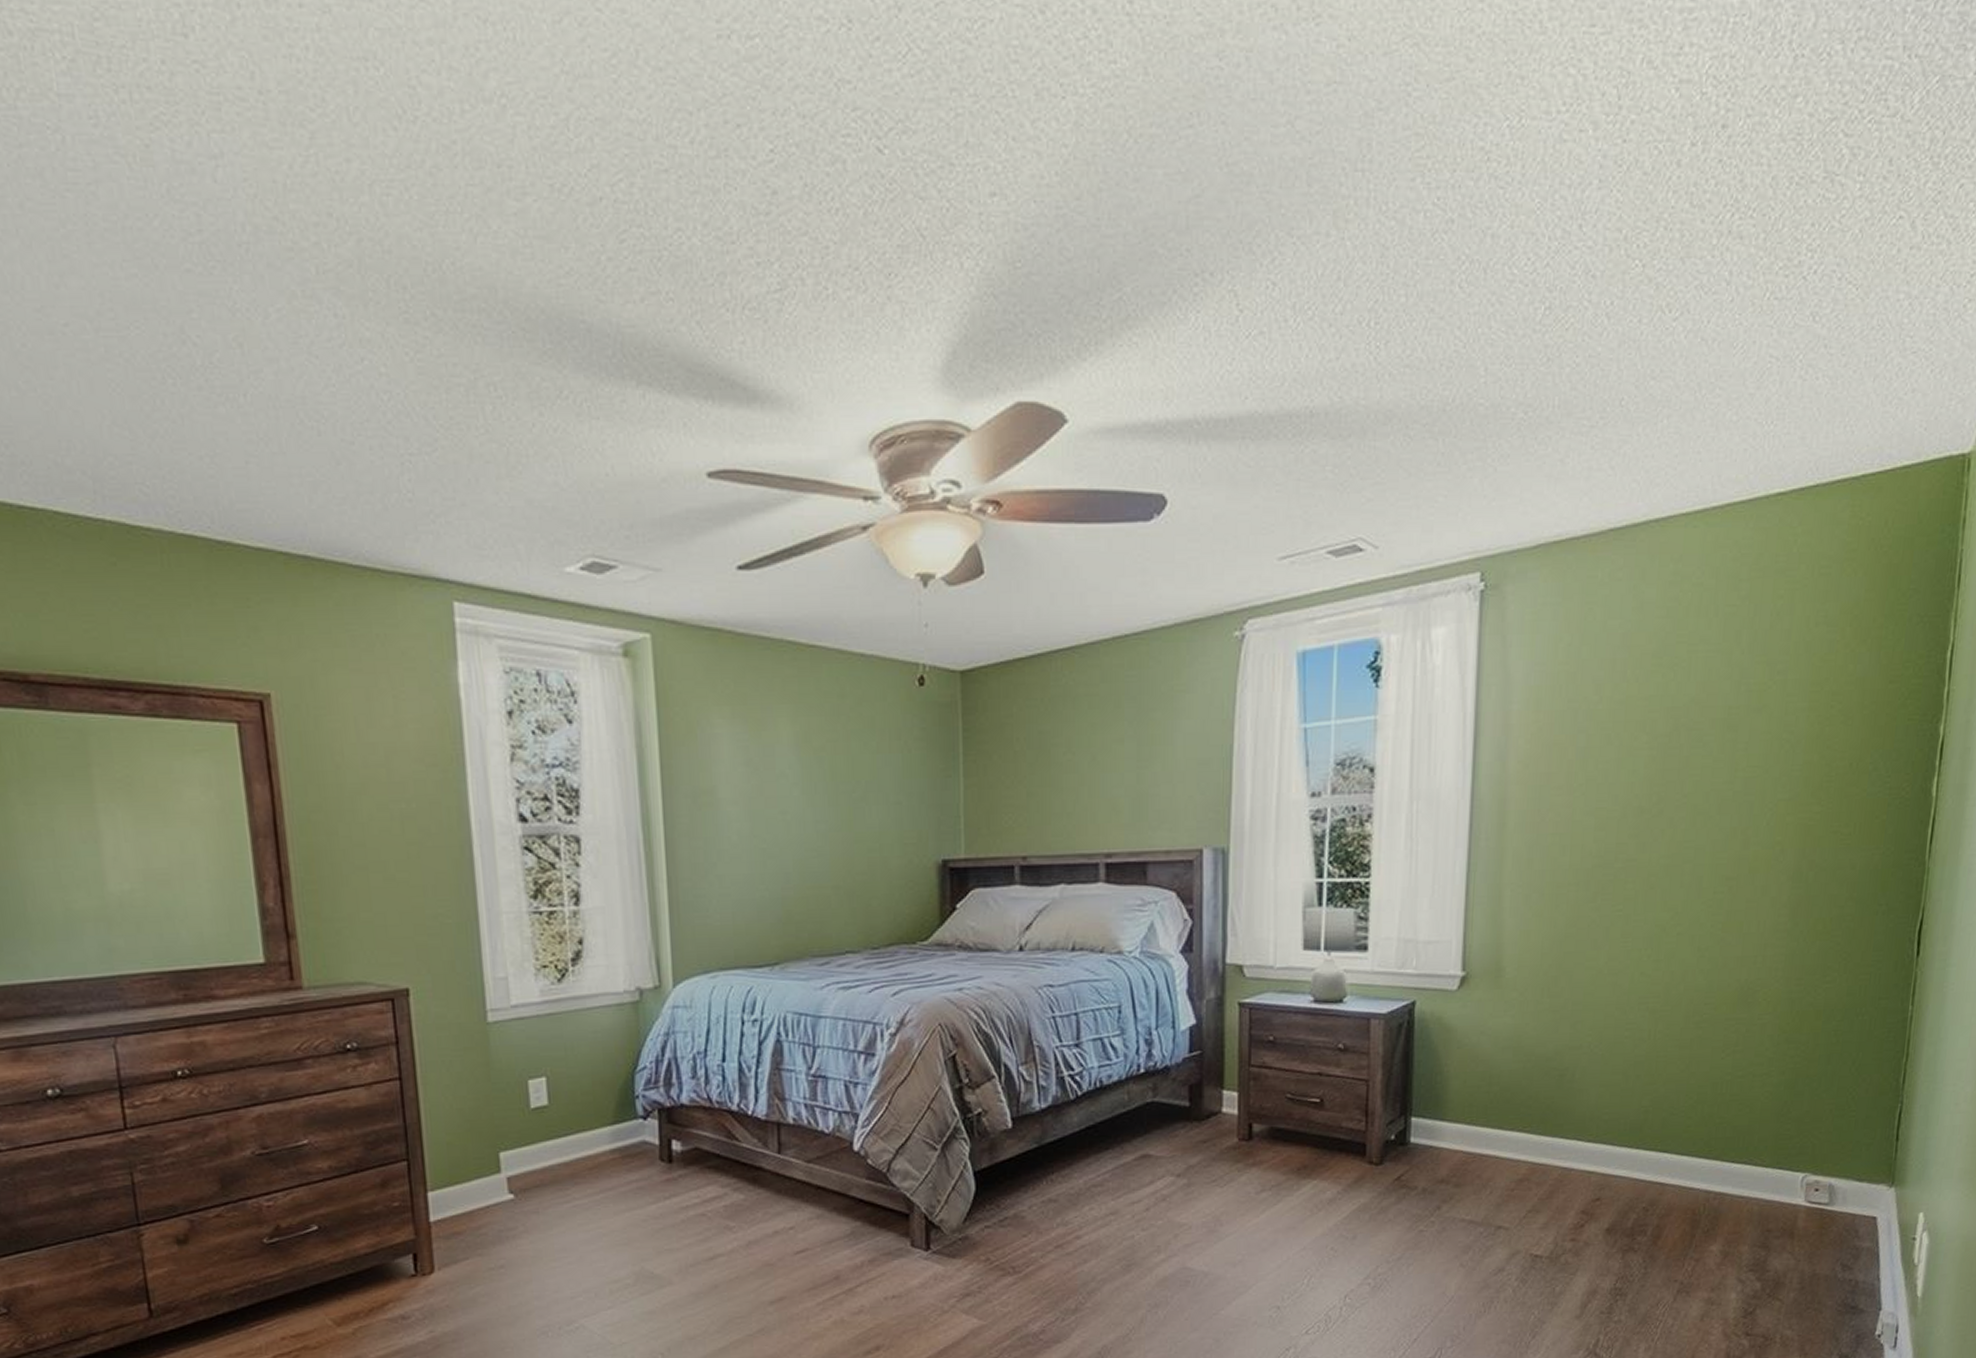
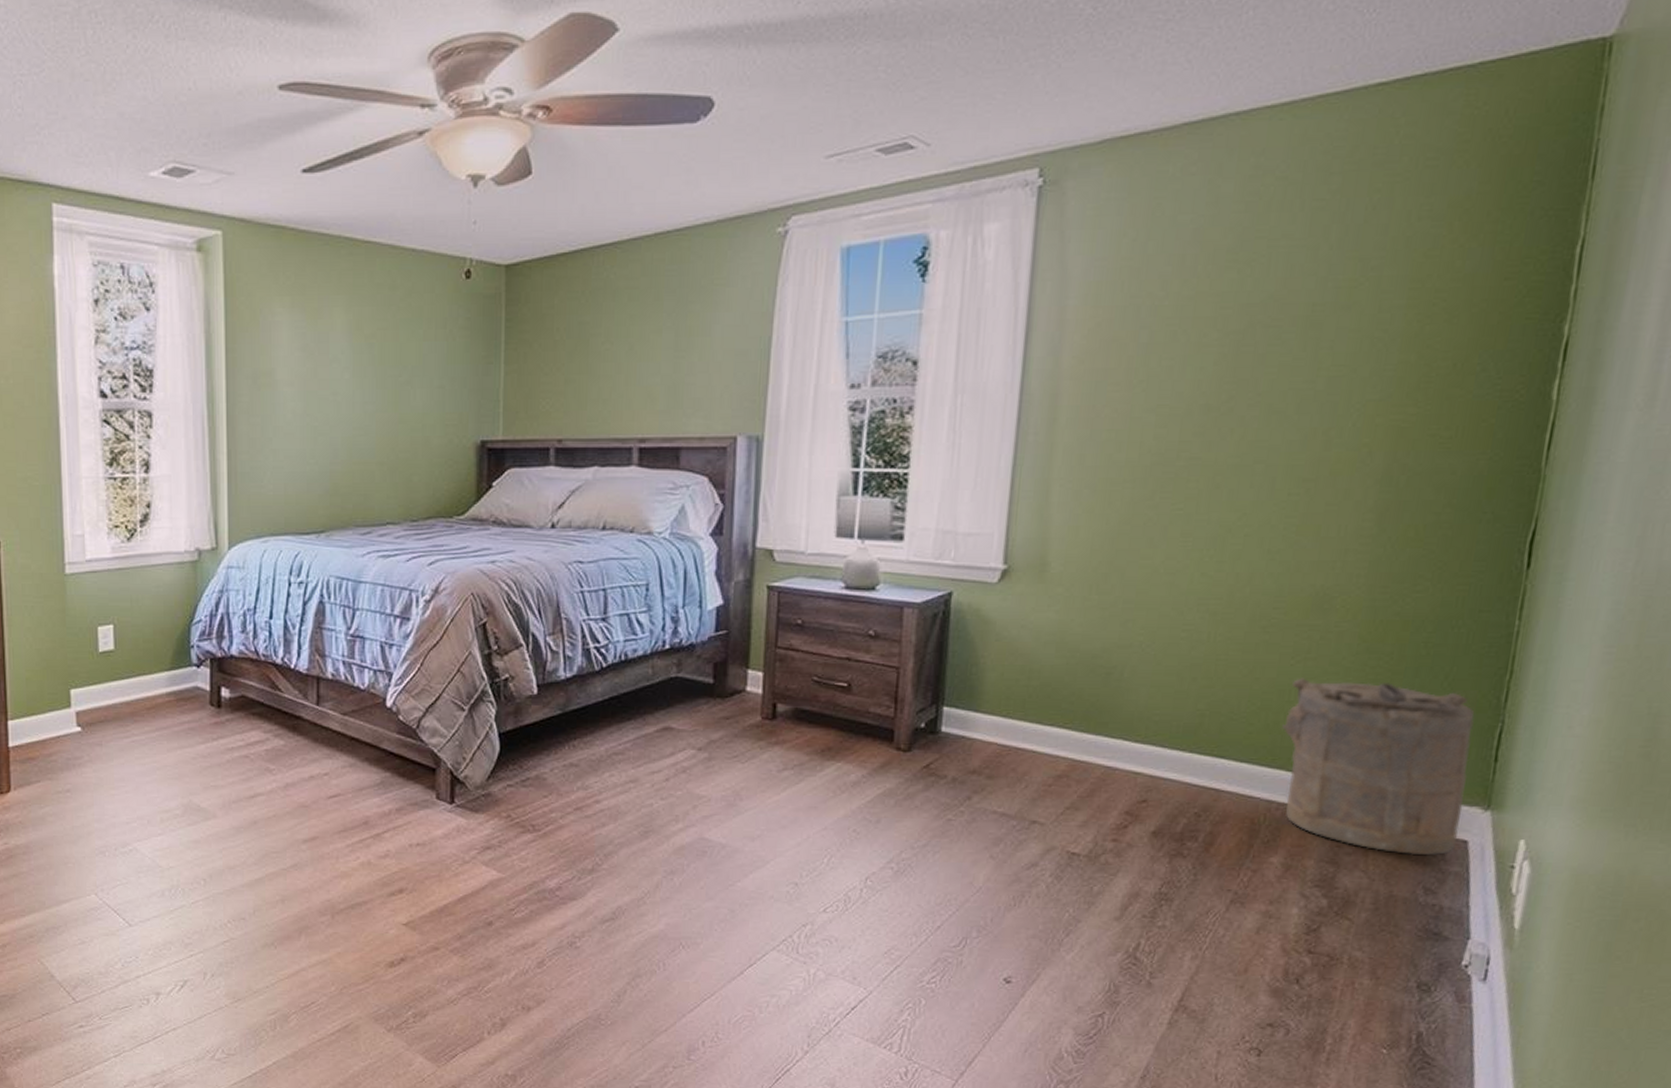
laundry hamper: none [1715,1070,1878,1235] -> present [1280,678,1475,856]

